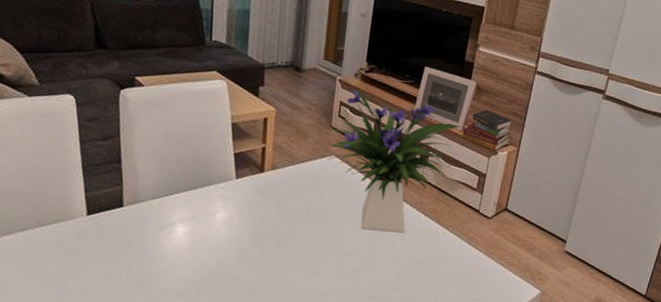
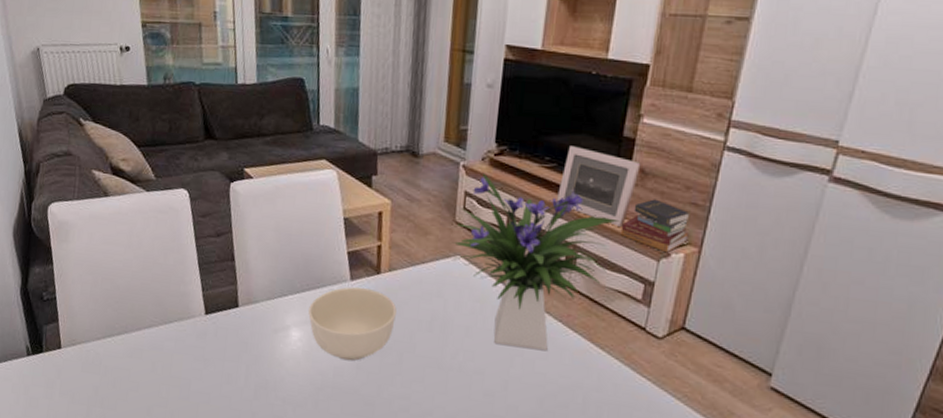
bowl: none [194,184,278,252] -> present [308,287,397,361]

